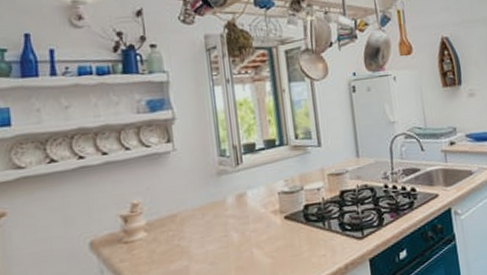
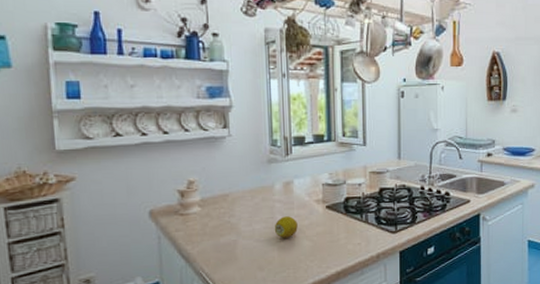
lemon: none [229,232,256,258] -> present [274,216,298,238]

